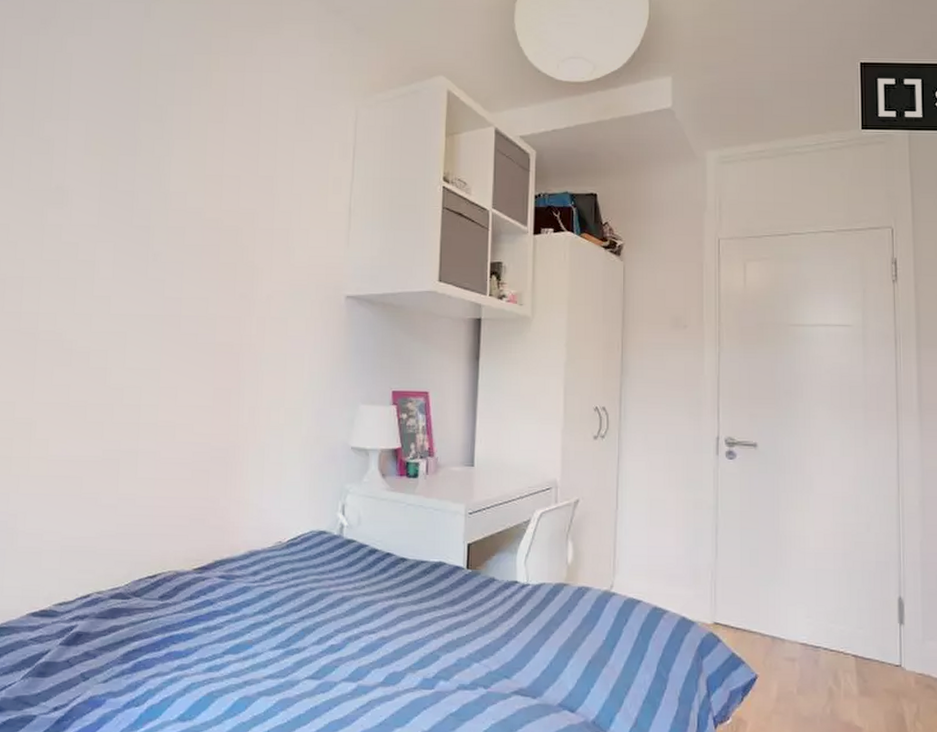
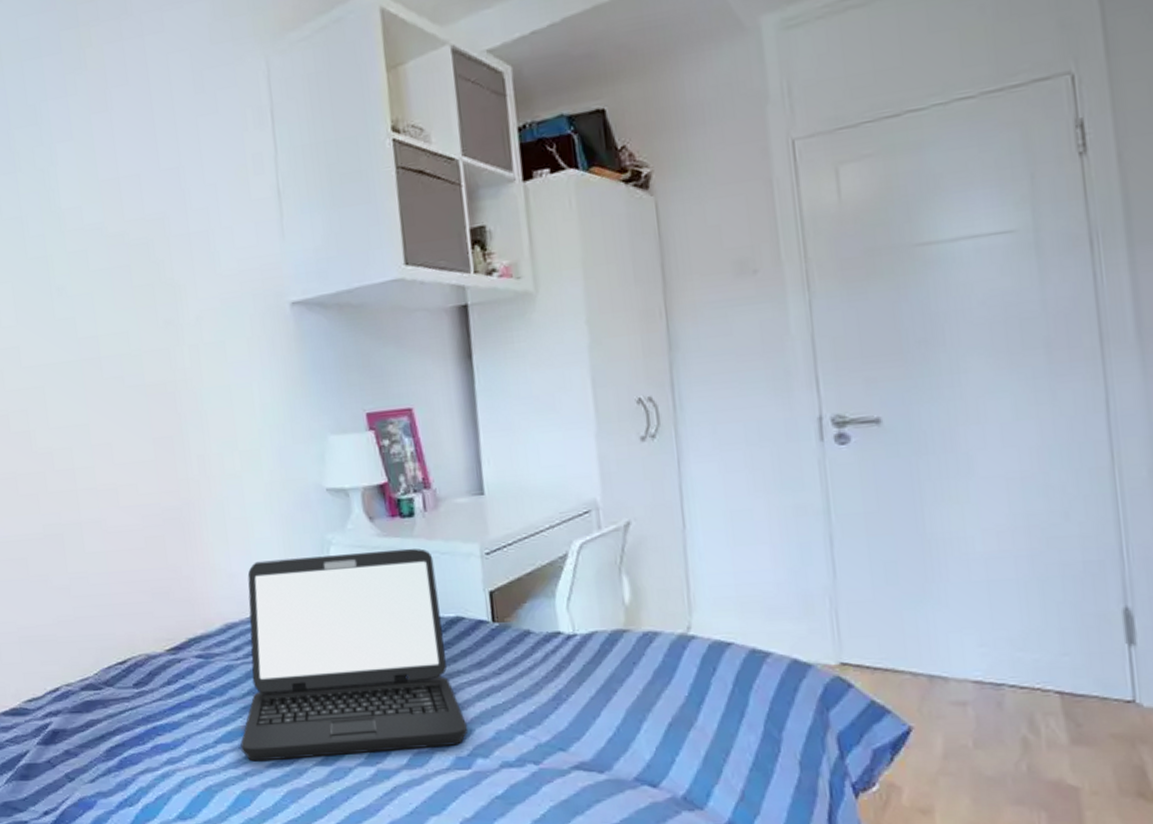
laptop: none [245,501,436,673] -> present [240,548,468,762]

